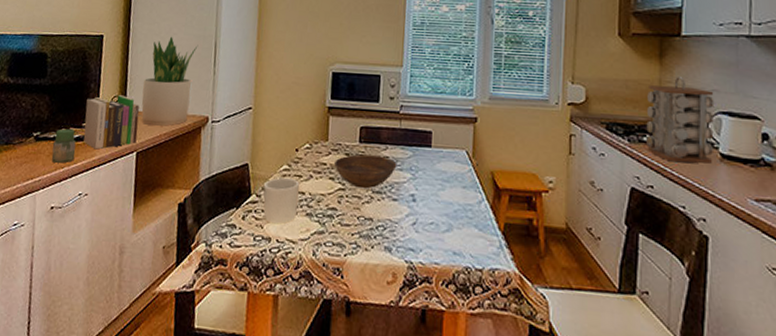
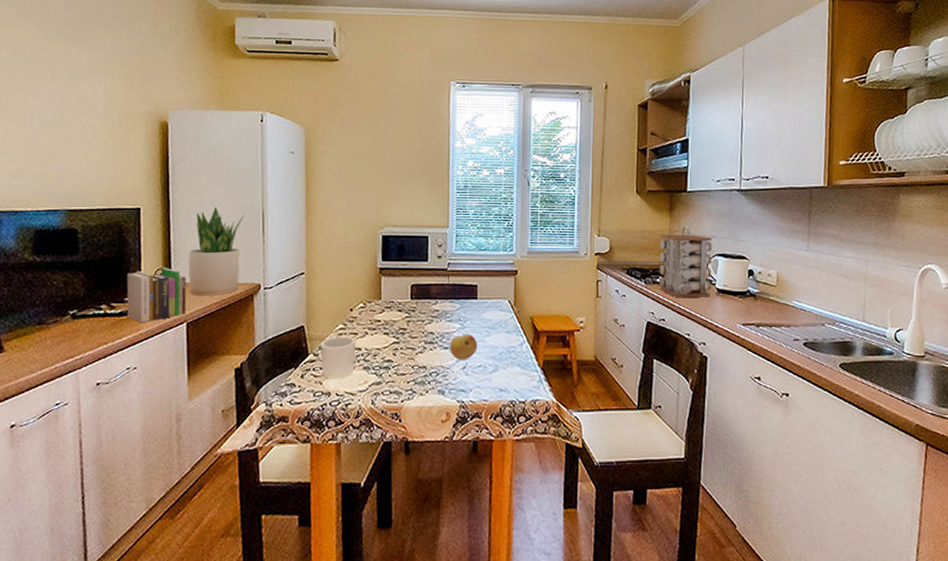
jar: present [51,129,76,163] -> none [92,305,119,339]
bowl: present [334,154,397,189] -> none [388,310,447,341]
fruit: none [399,185,430,215] -> present [450,333,478,360]

